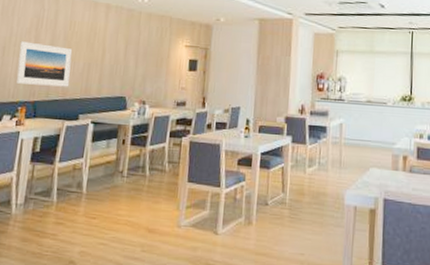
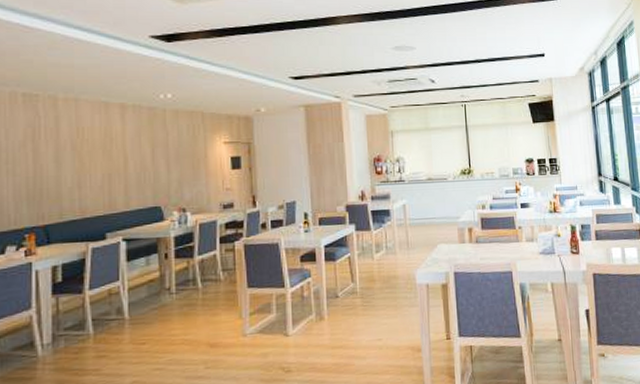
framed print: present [16,41,73,87] -> none [13,157,88,207]

